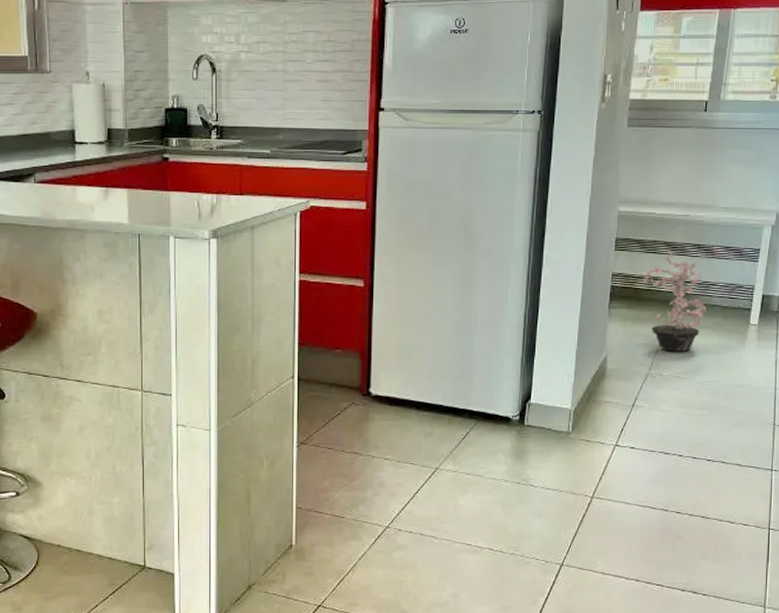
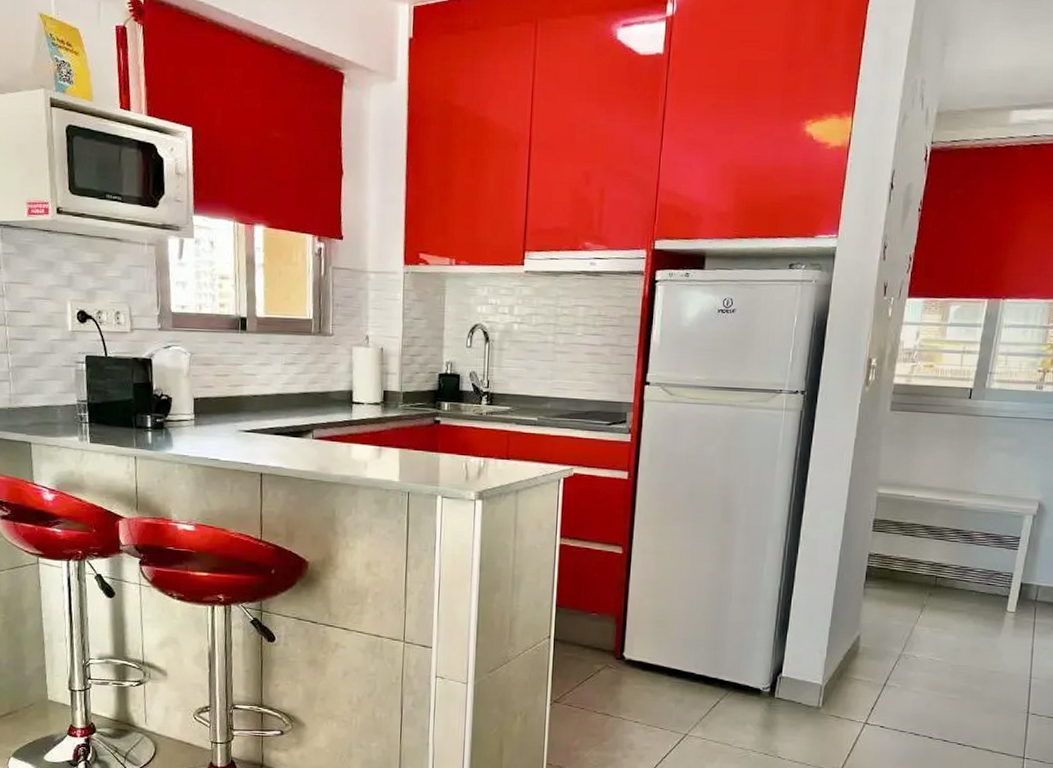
potted plant: present [643,251,706,352] -> none [900,534,963,635]

